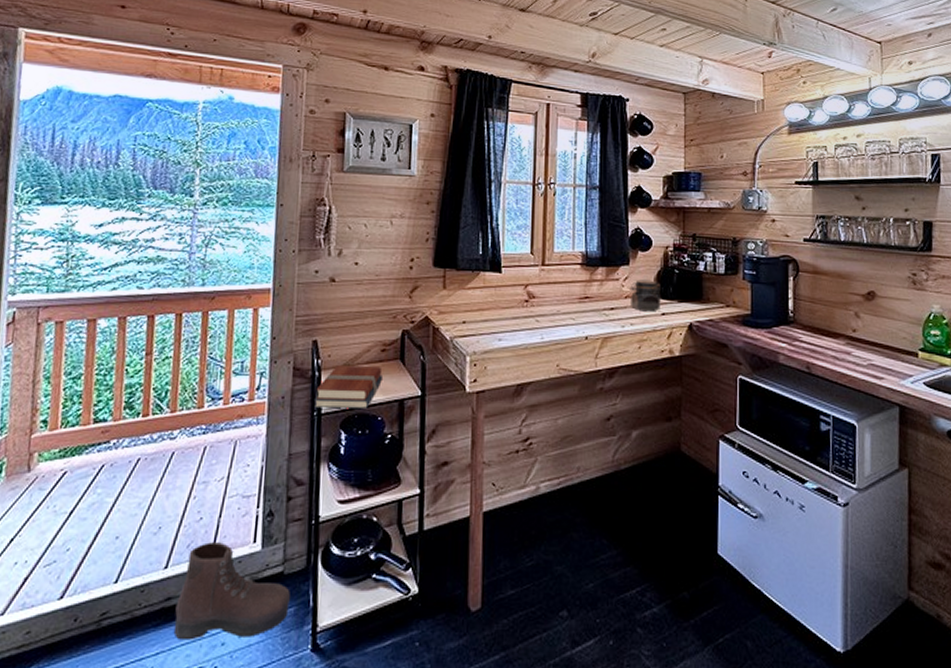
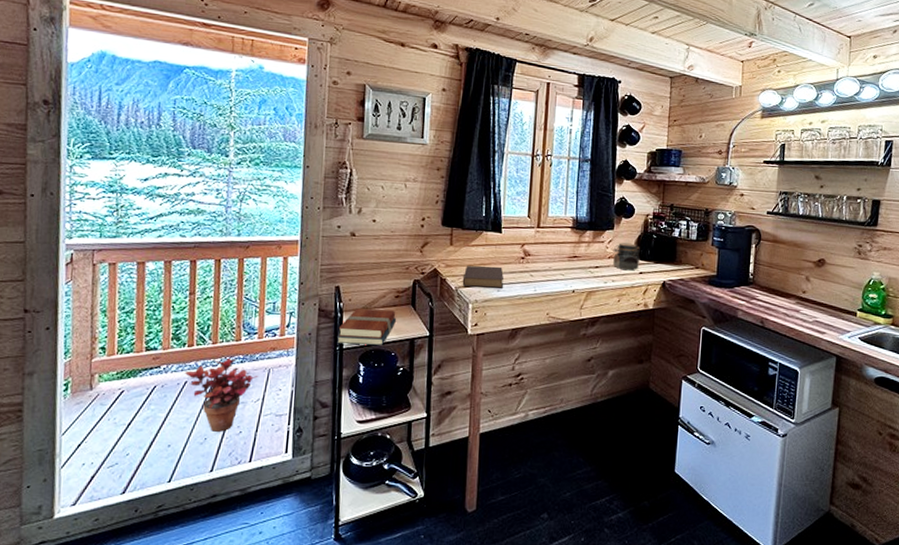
potted plant: none [138,430,224,519] -> present [185,358,259,432]
boot: present [173,542,290,641] -> none [219,452,317,529]
book: none [458,311,505,337] -> present [462,265,504,288]

